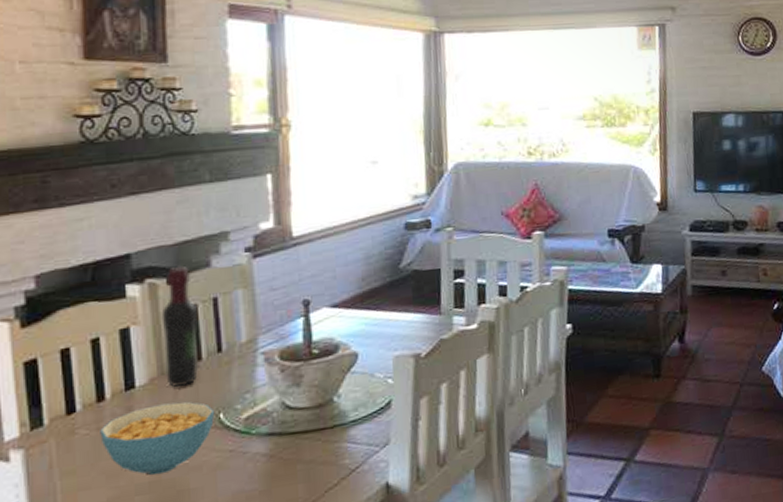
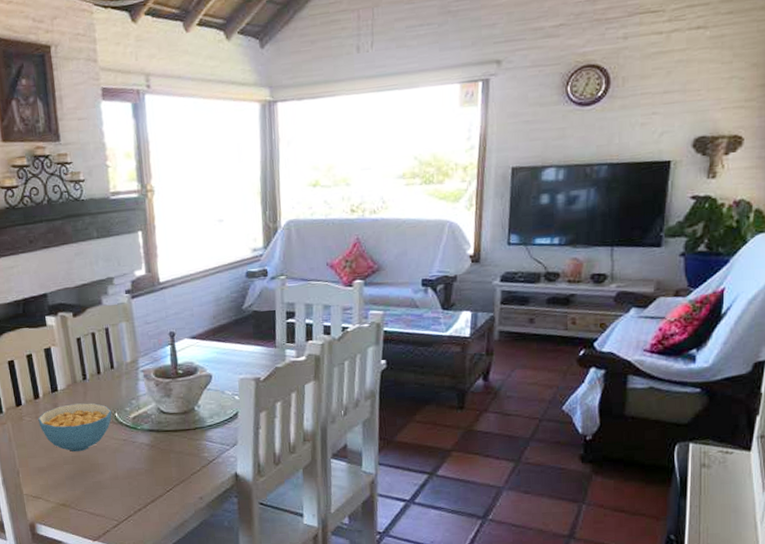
wine bottle: present [161,265,199,387] -> none [71,303,99,392]

